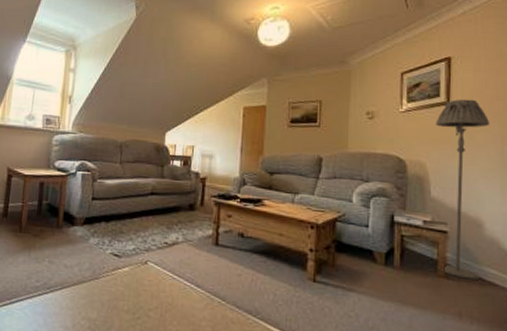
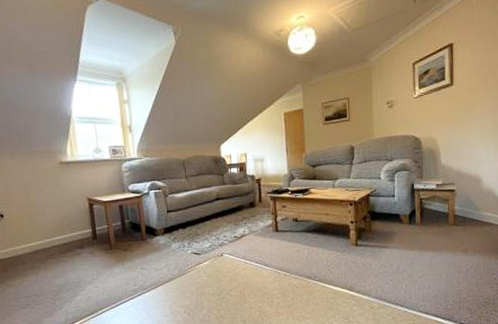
floor lamp: present [435,99,490,280] -> none [442,78,486,224]

